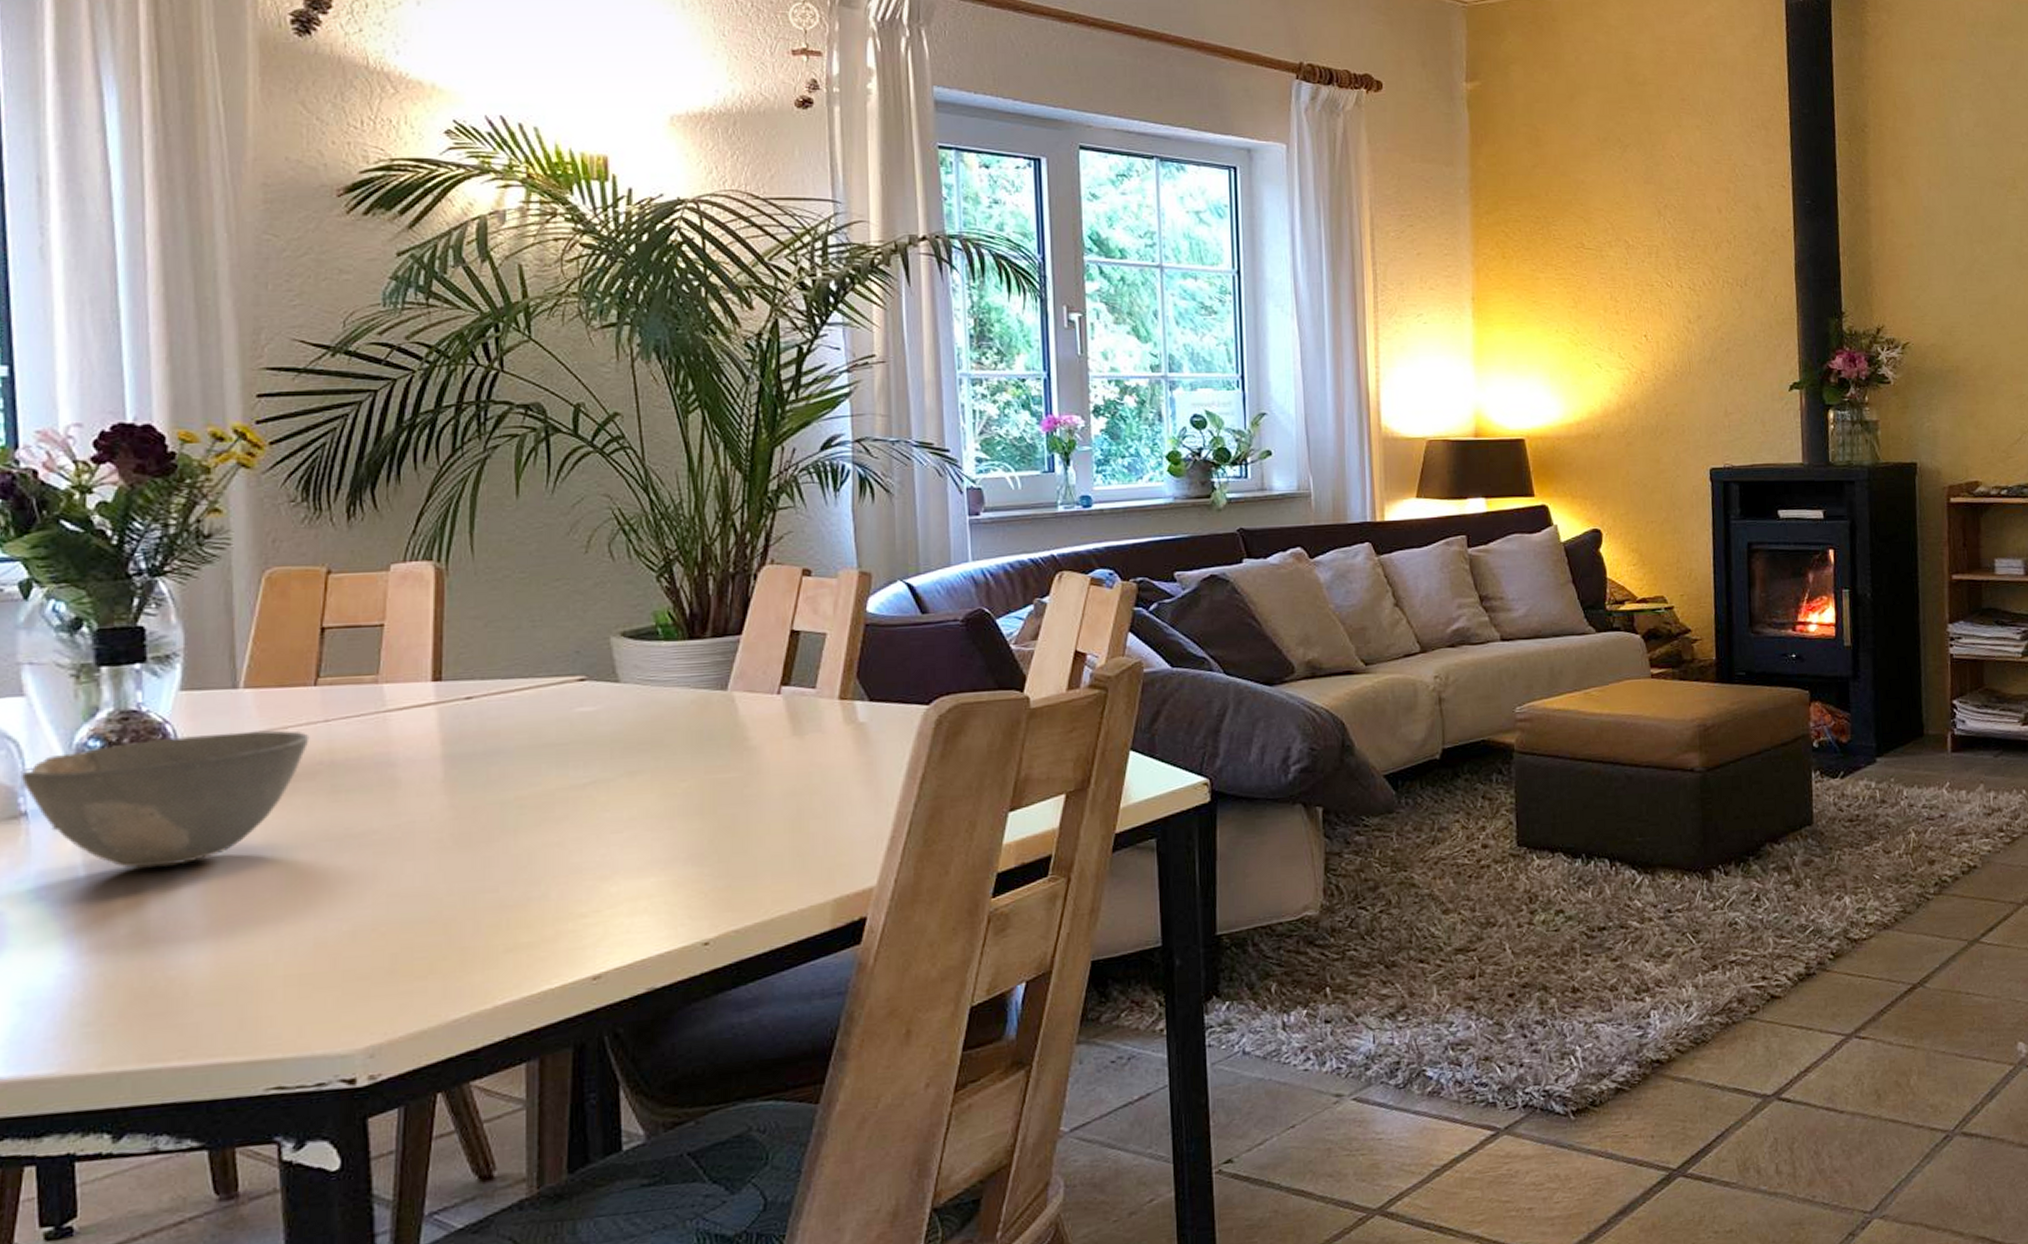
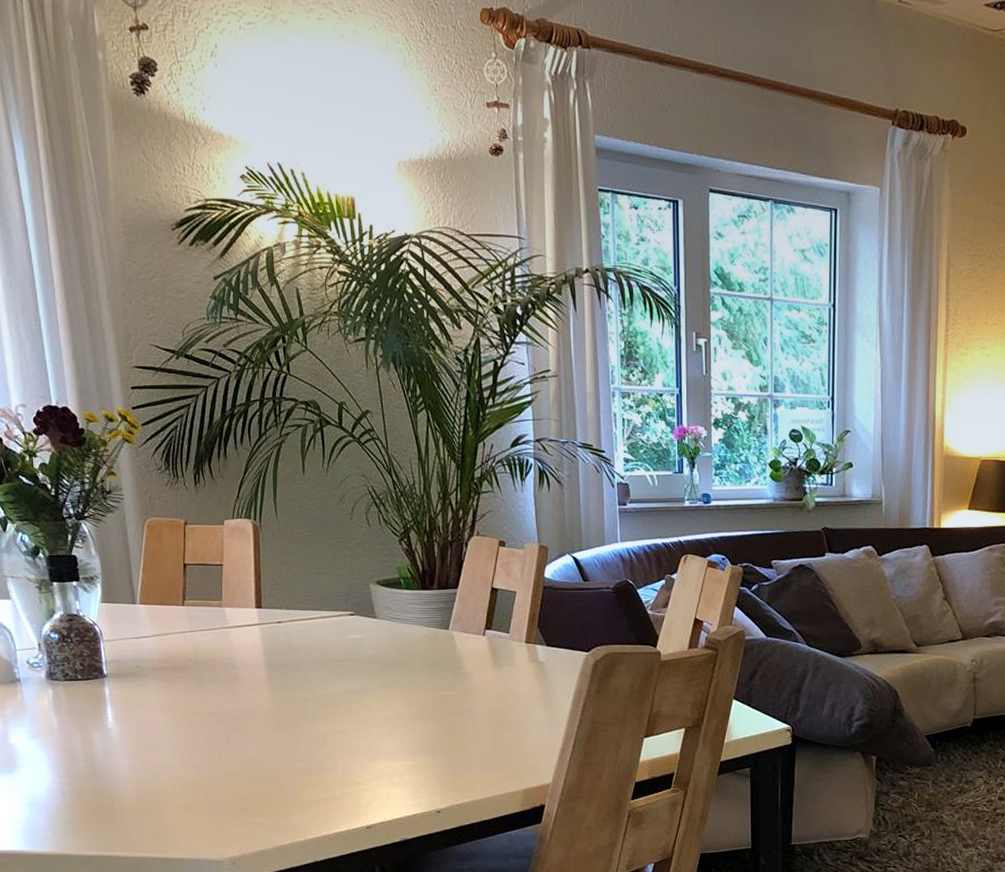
bowl: present [20,730,310,868] -> none [14,634,182,723]

